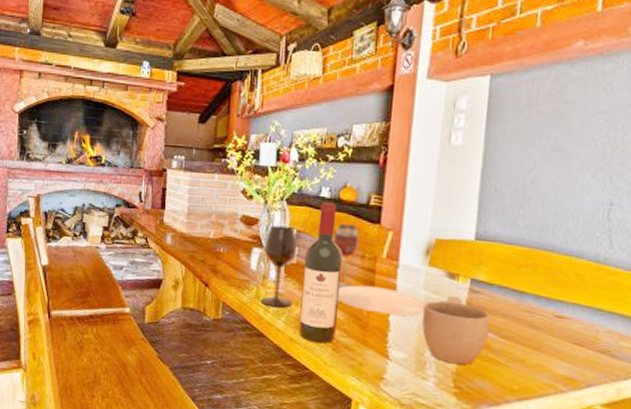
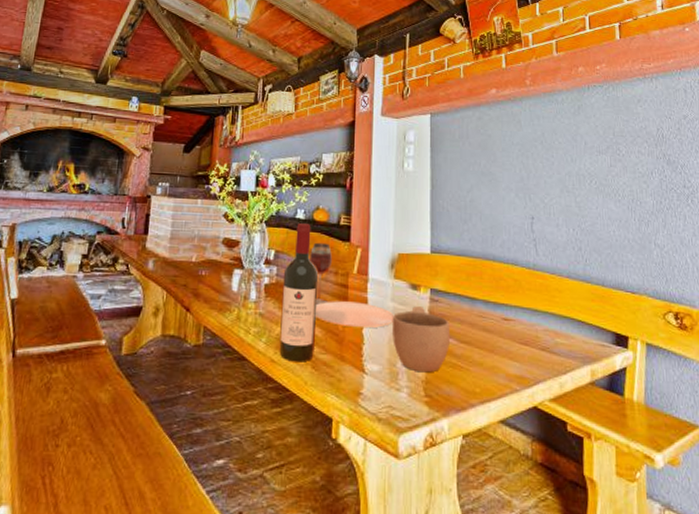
wineglass: present [260,225,298,308] -> none [241,246,277,328]

